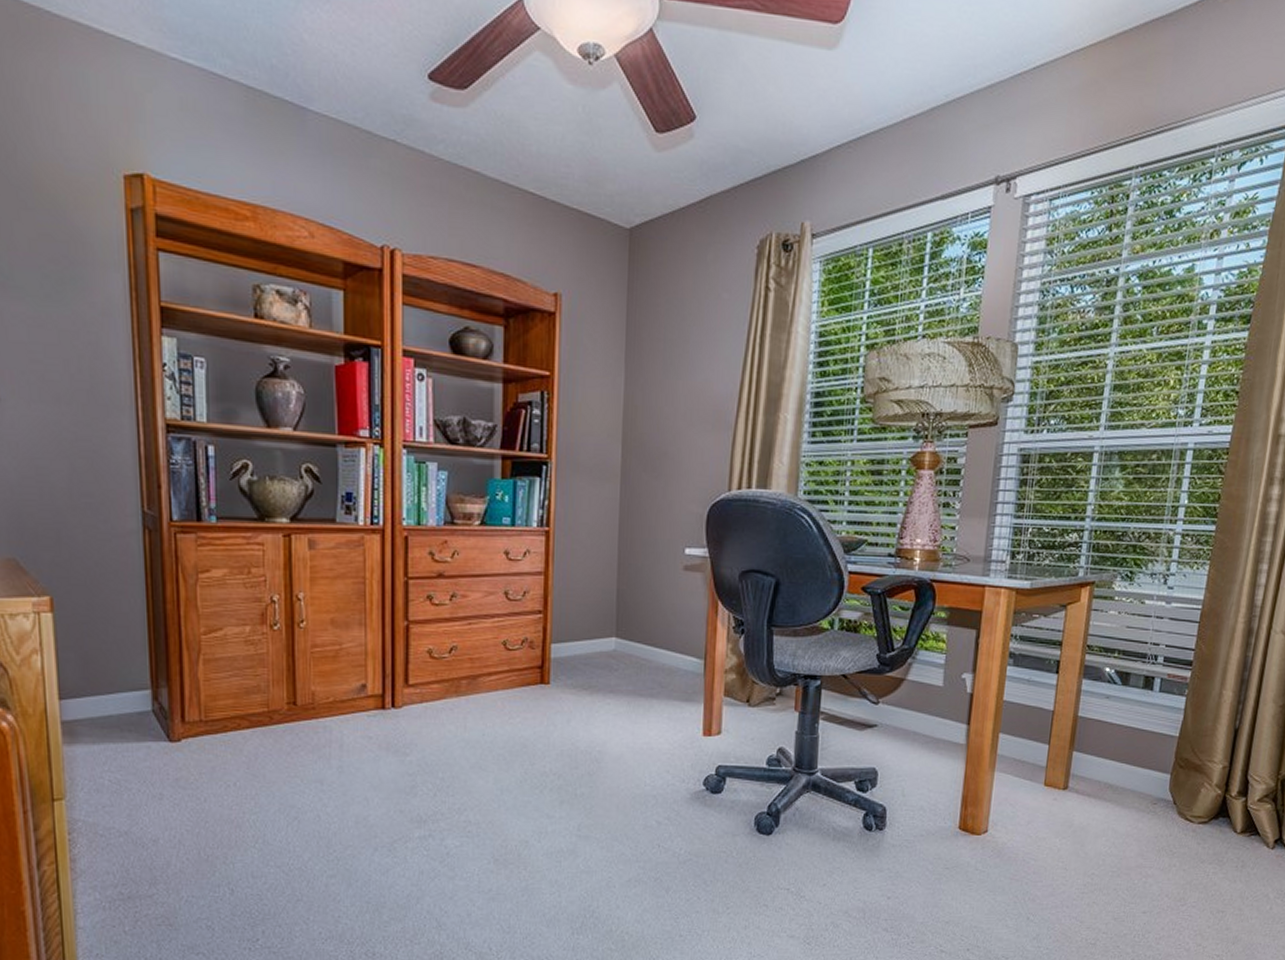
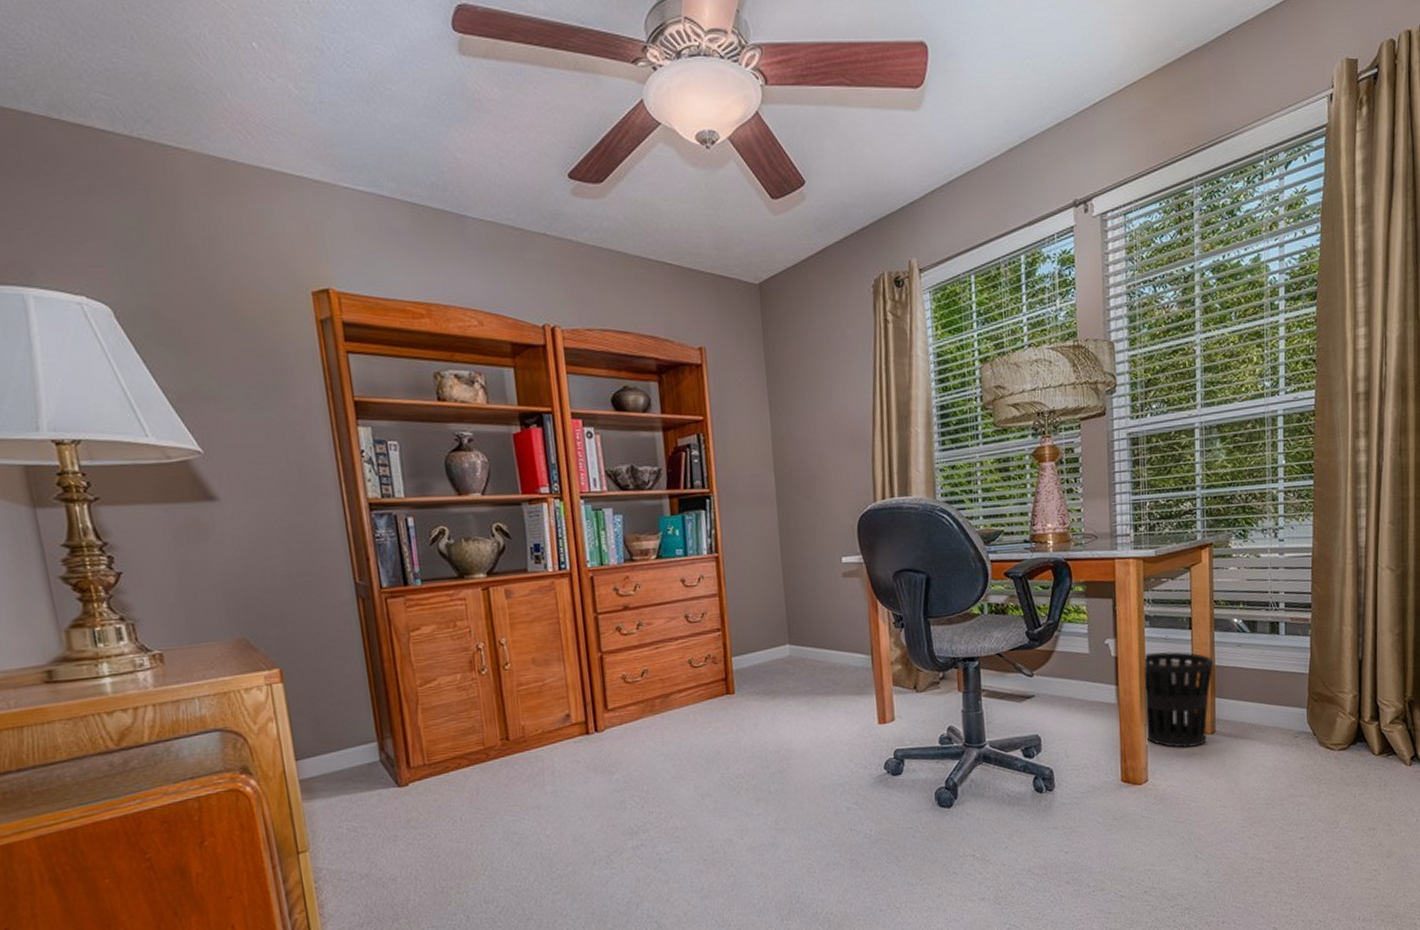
wastebasket: none [991,695,1077,802] -> present [1143,651,1213,748]

